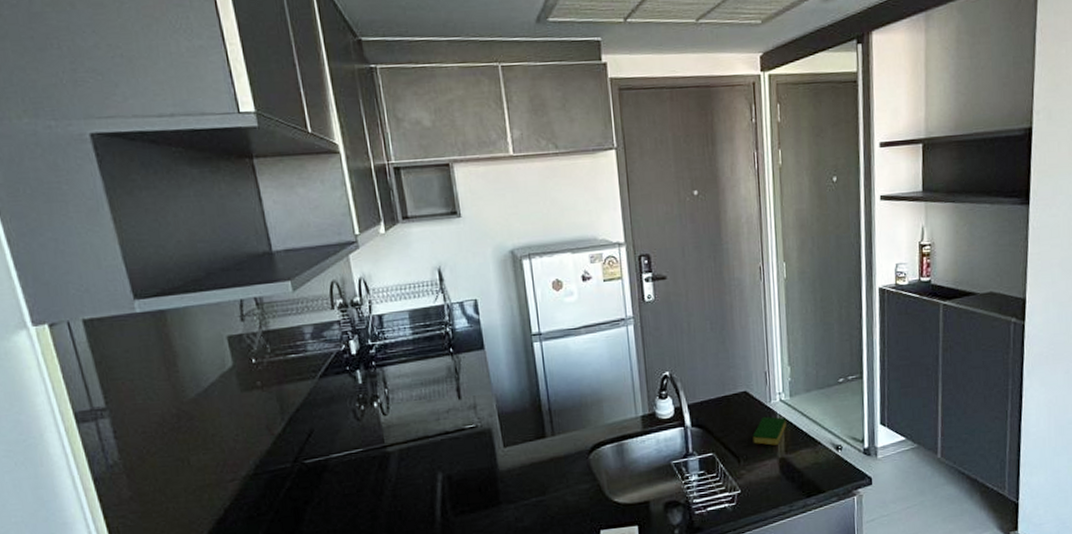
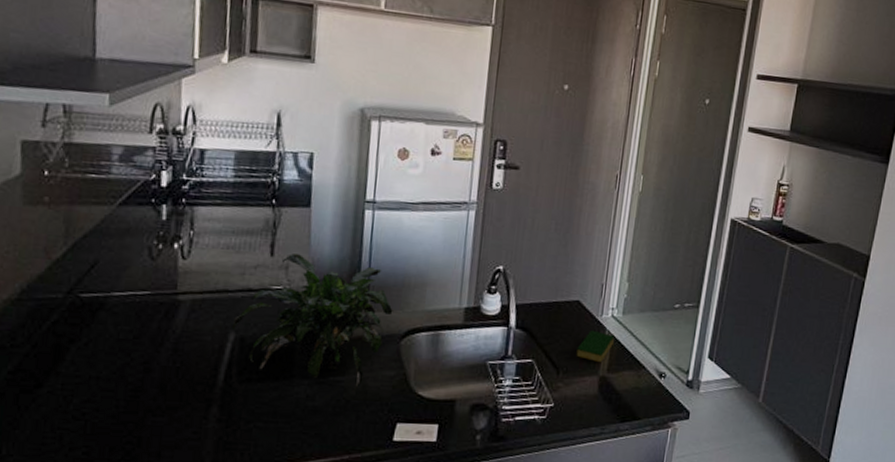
potted plant: none [438,393,577,507] -> present [231,253,393,390]

